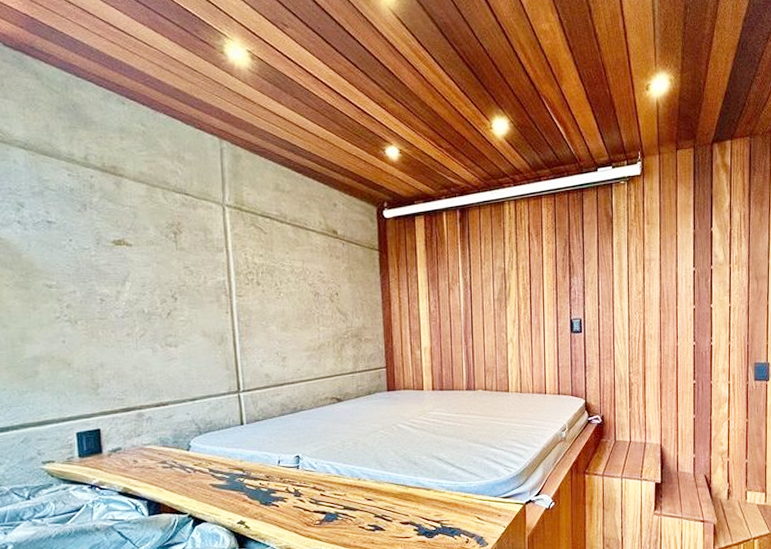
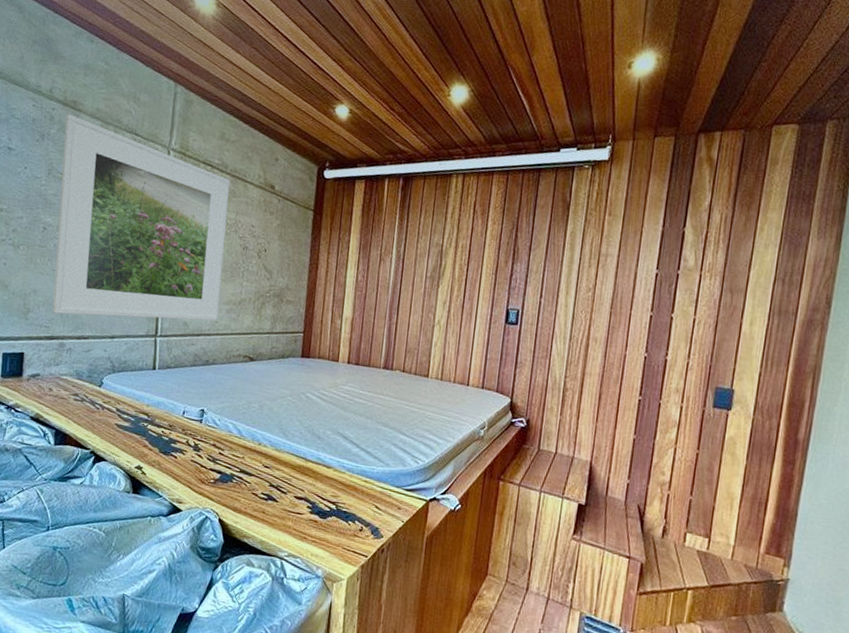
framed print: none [107,180,300,384] -> present [52,114,231,321]

